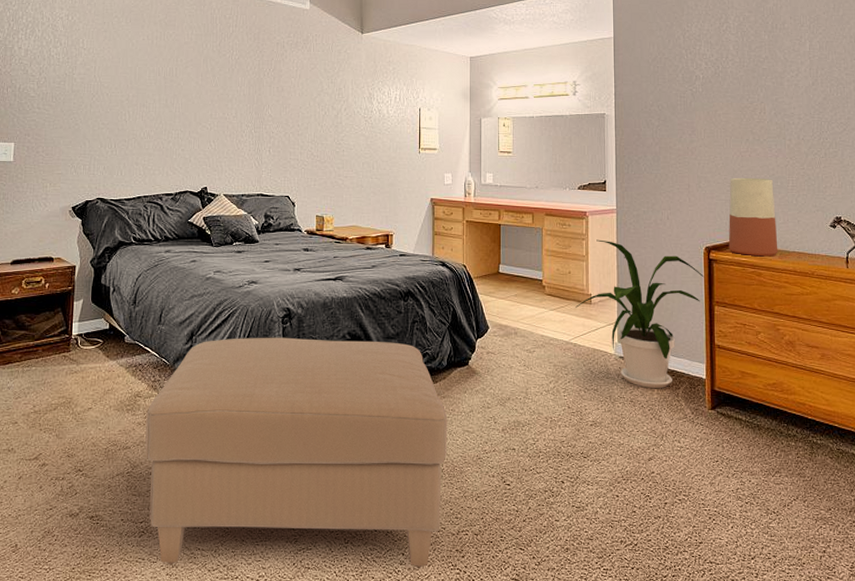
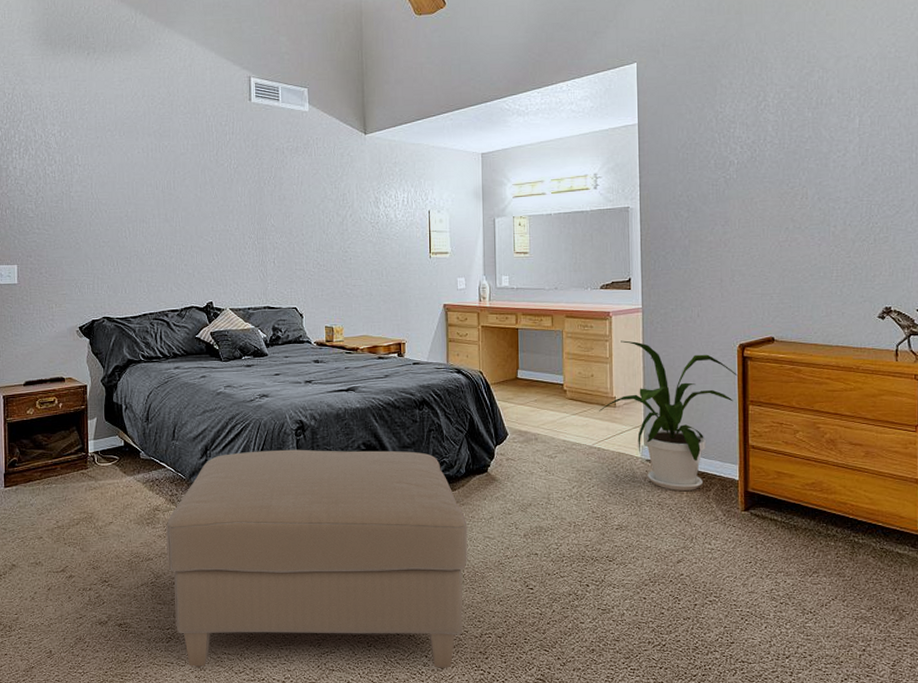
vase: present [728,177,778,257] -> none [764,268,820,352]

